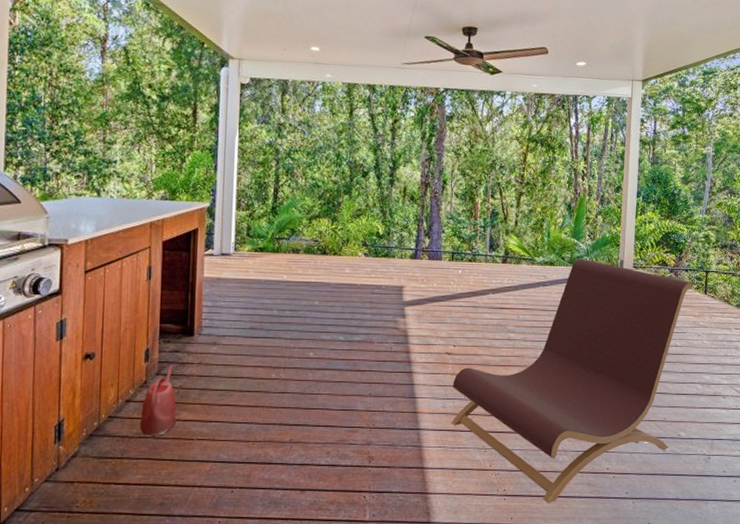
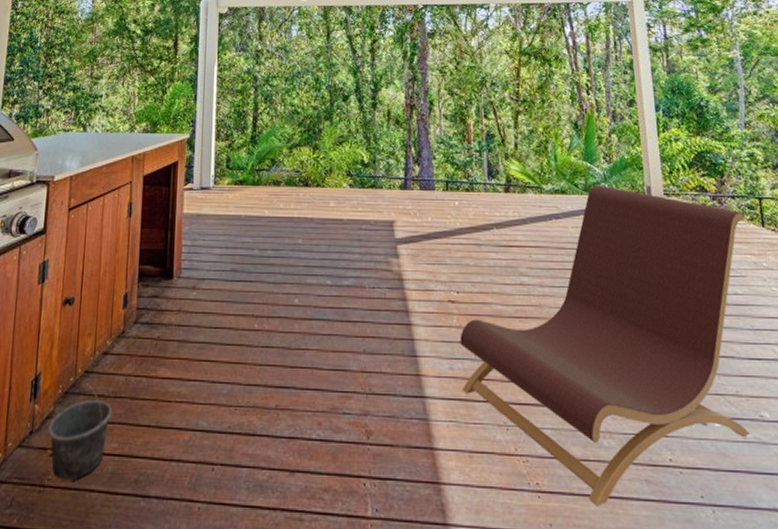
bucket: none [74,427,137,507] -> present [48,383,113,481]
watering can: present [140,364,176,436] -> none [116,311,154,395]

